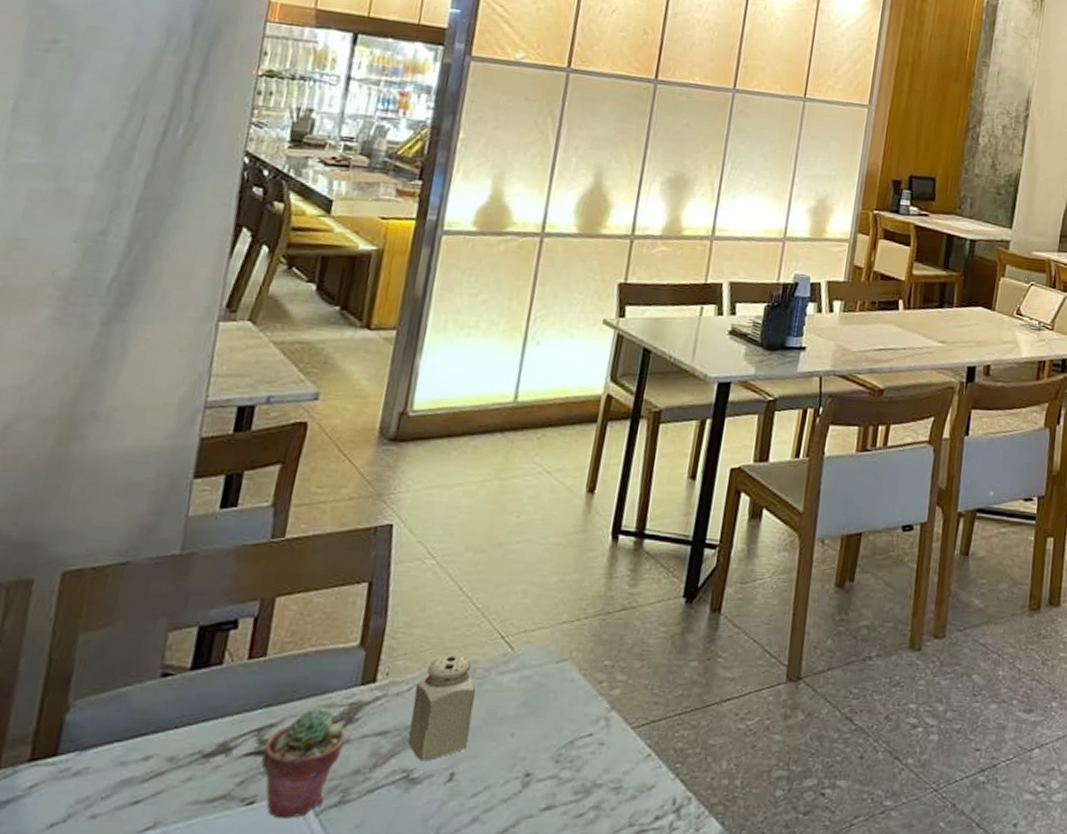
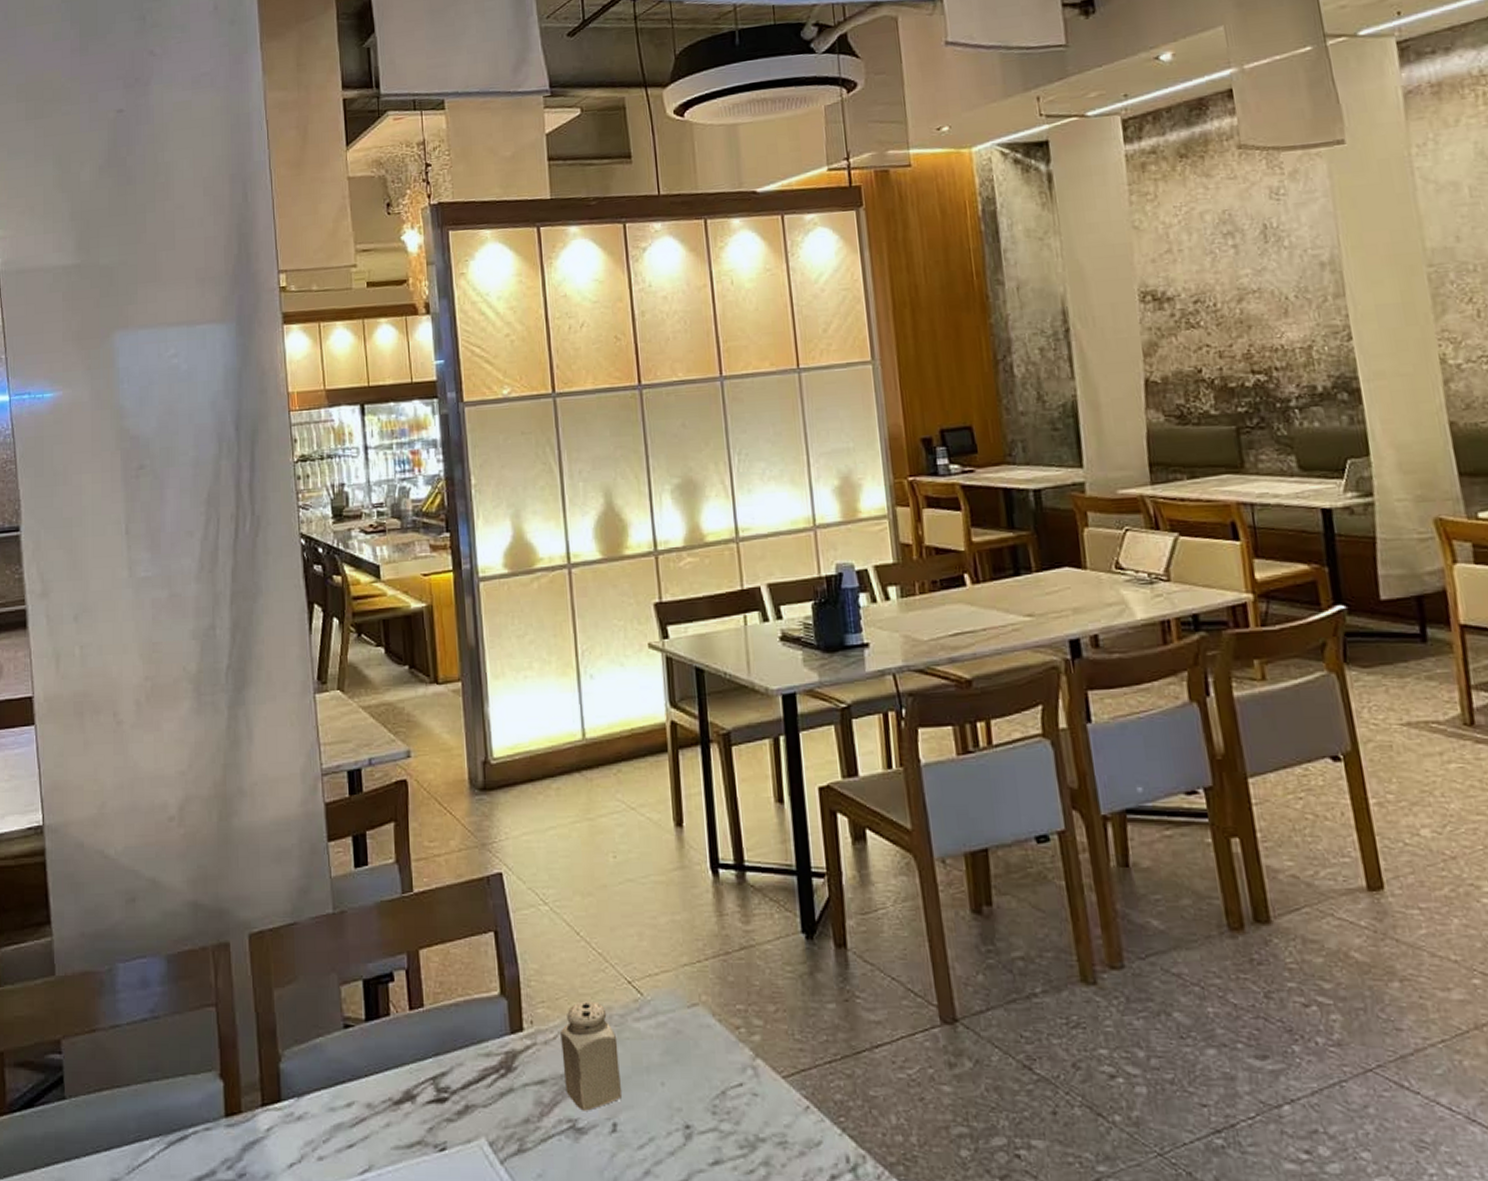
potted succulent: present [261,709,345,819] -> none [442,1058,509,1166]

